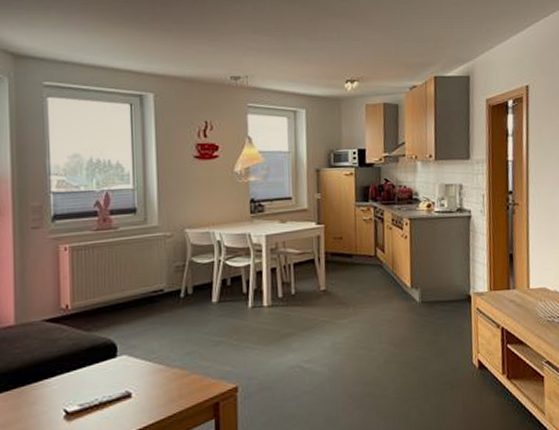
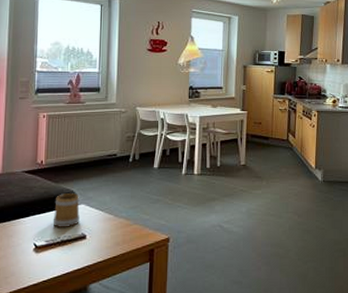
mug: none [86,342,122,388] -> present [52,193,80,229]

